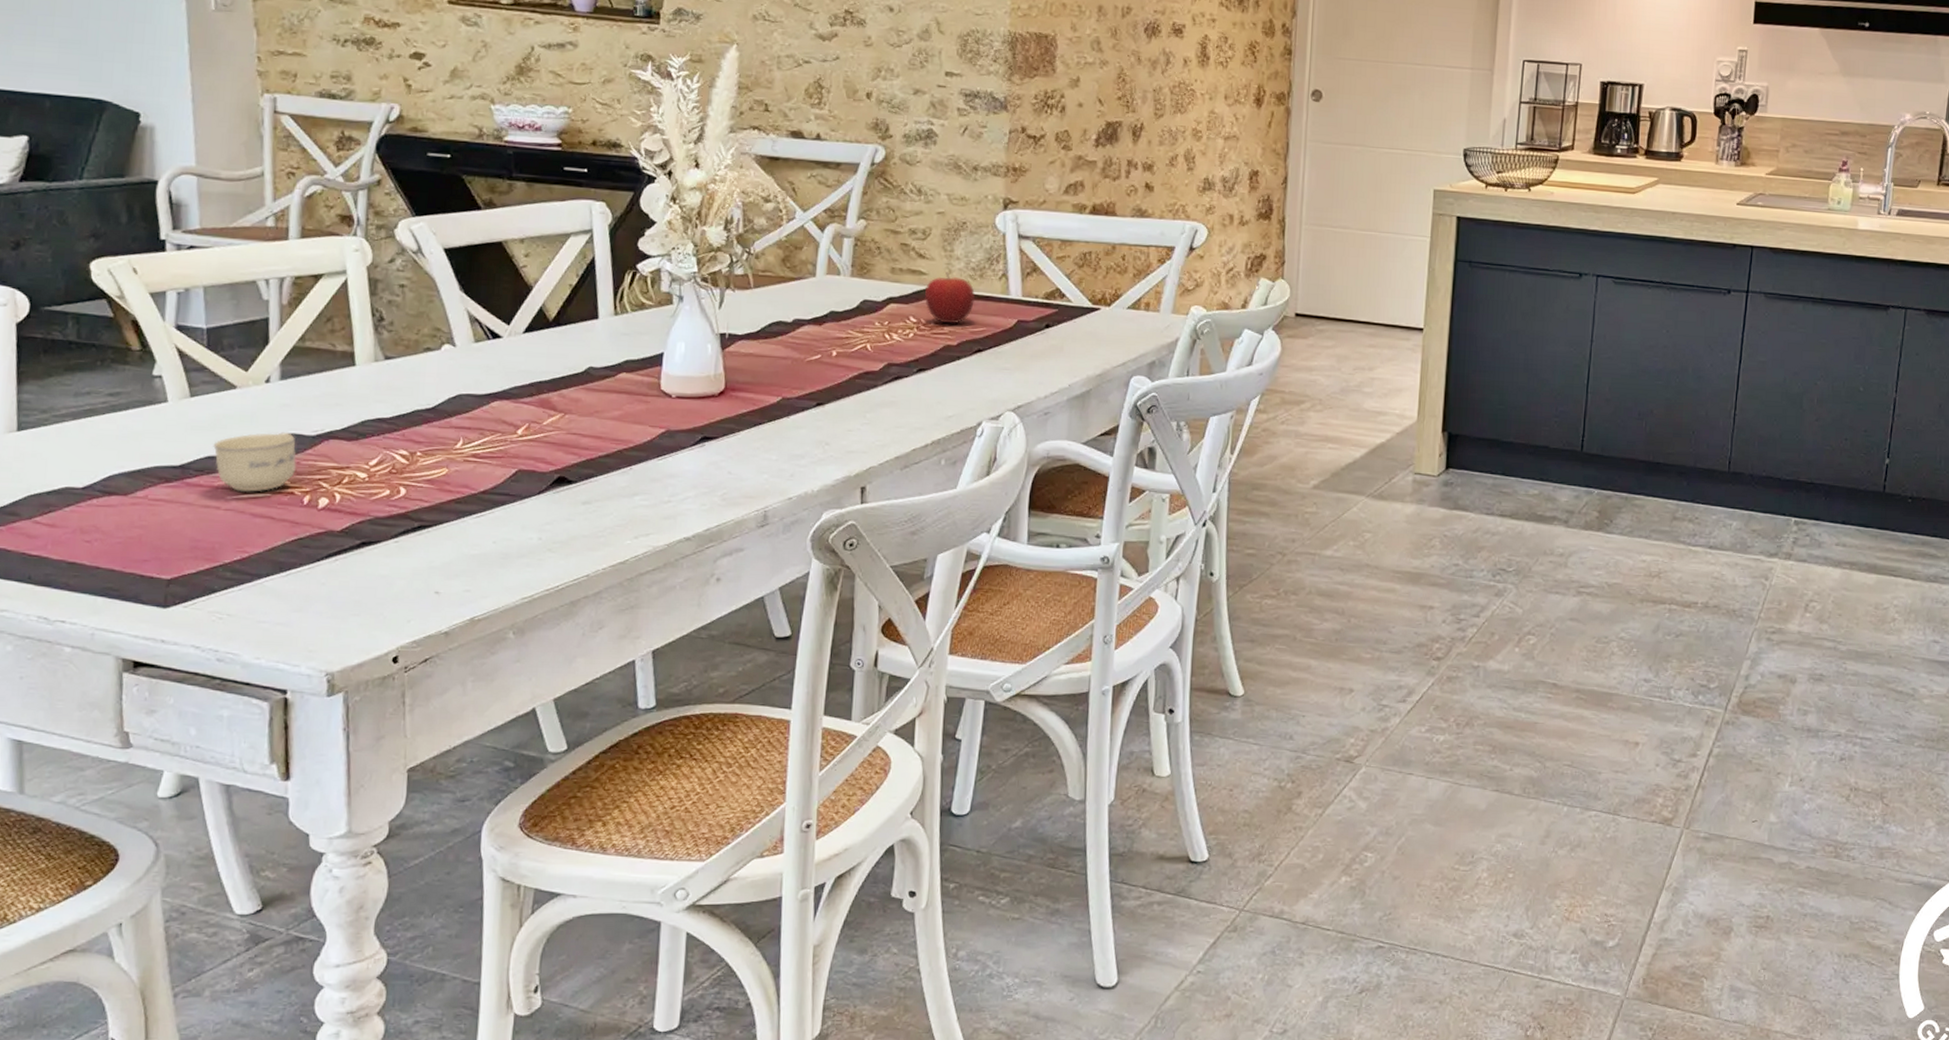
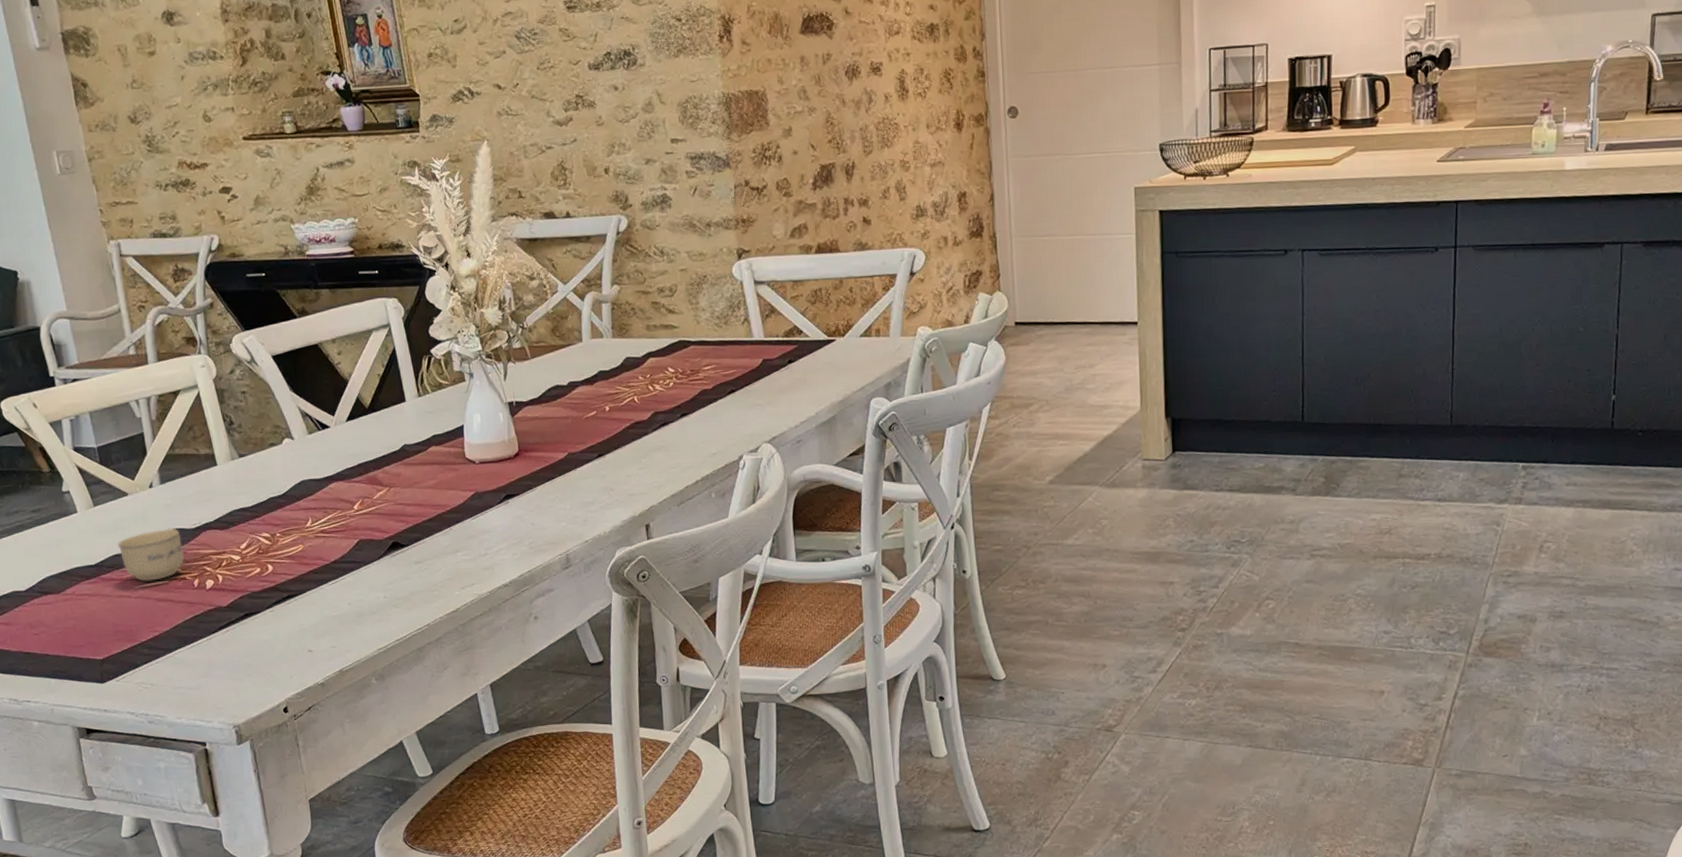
fruit: present [925,272,976,324] -> none [678,323,724,371]

